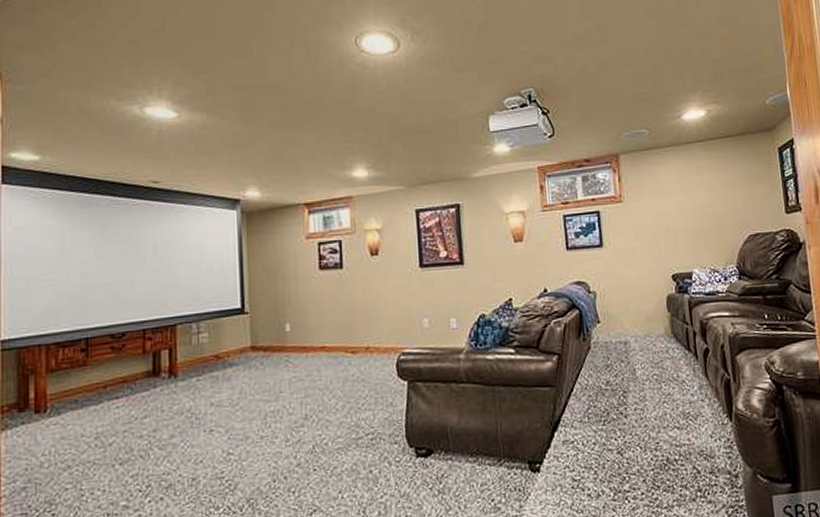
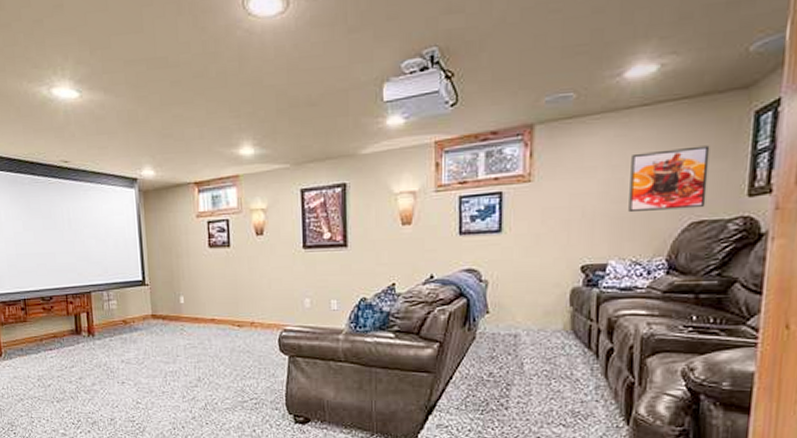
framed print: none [697,173,758,228] -> present [628,145,710,213]

